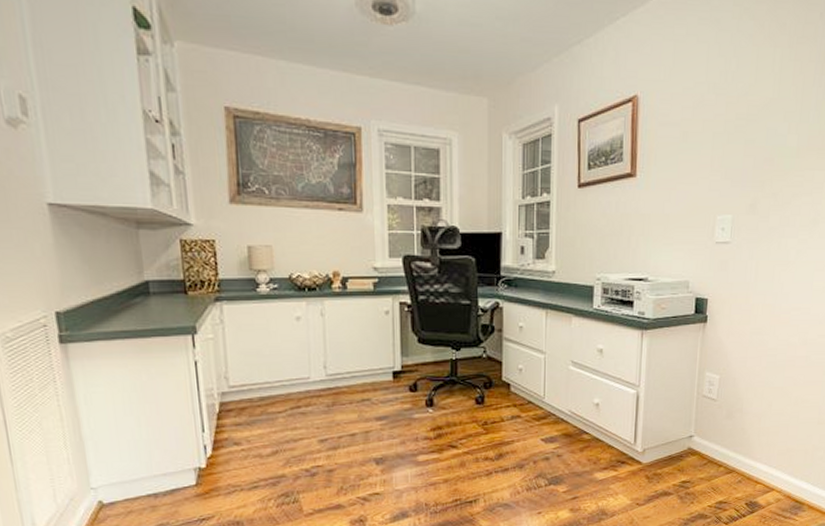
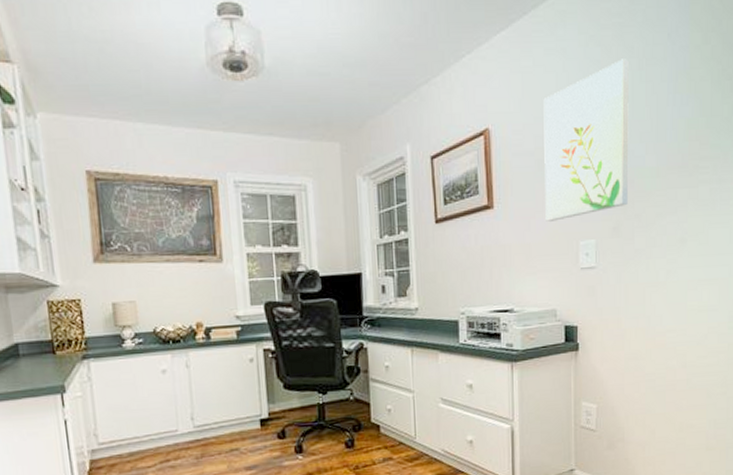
wall art: none [686,35,780,194] -> present [543,59,629,221]

